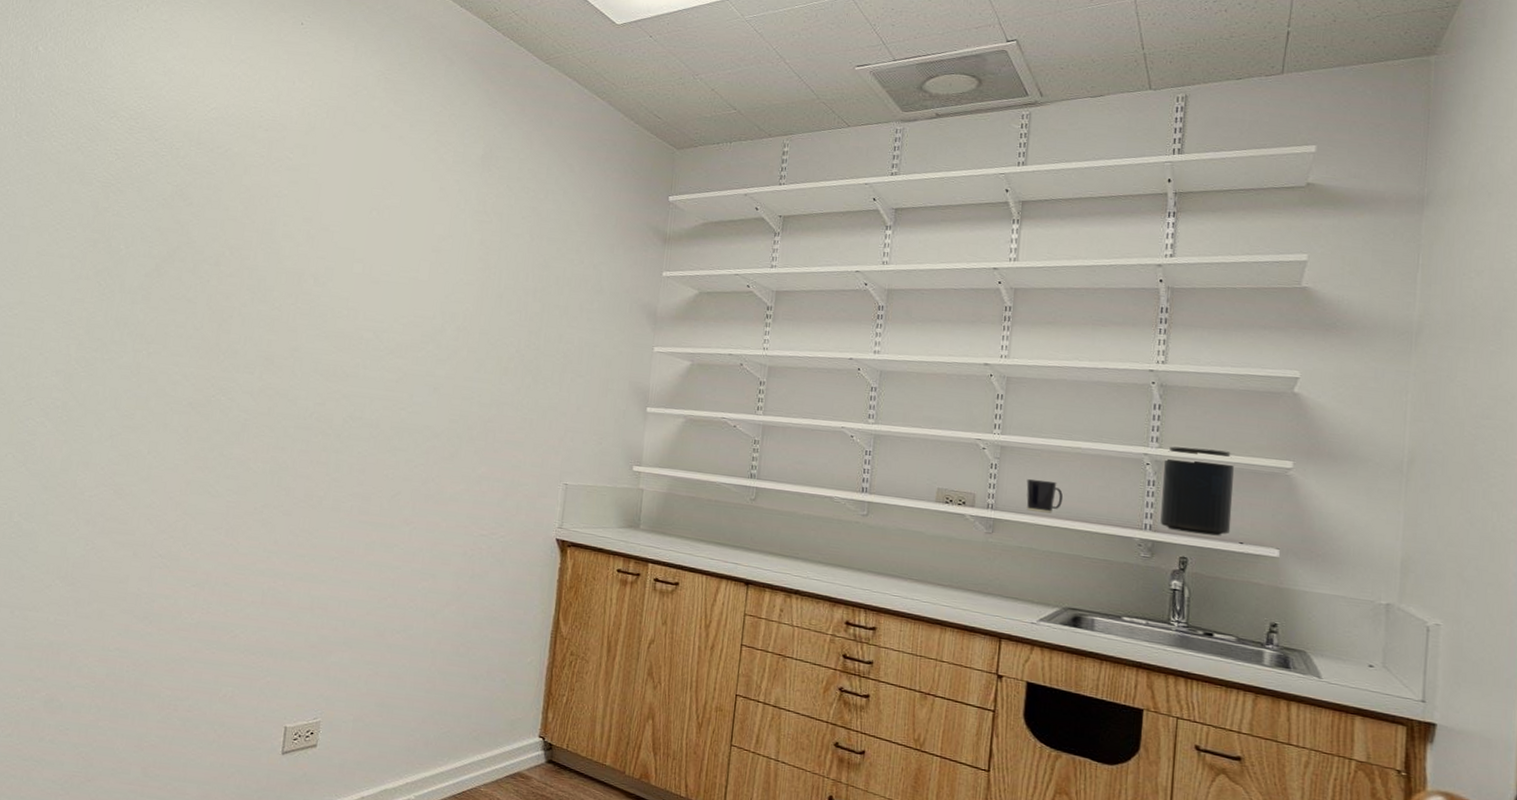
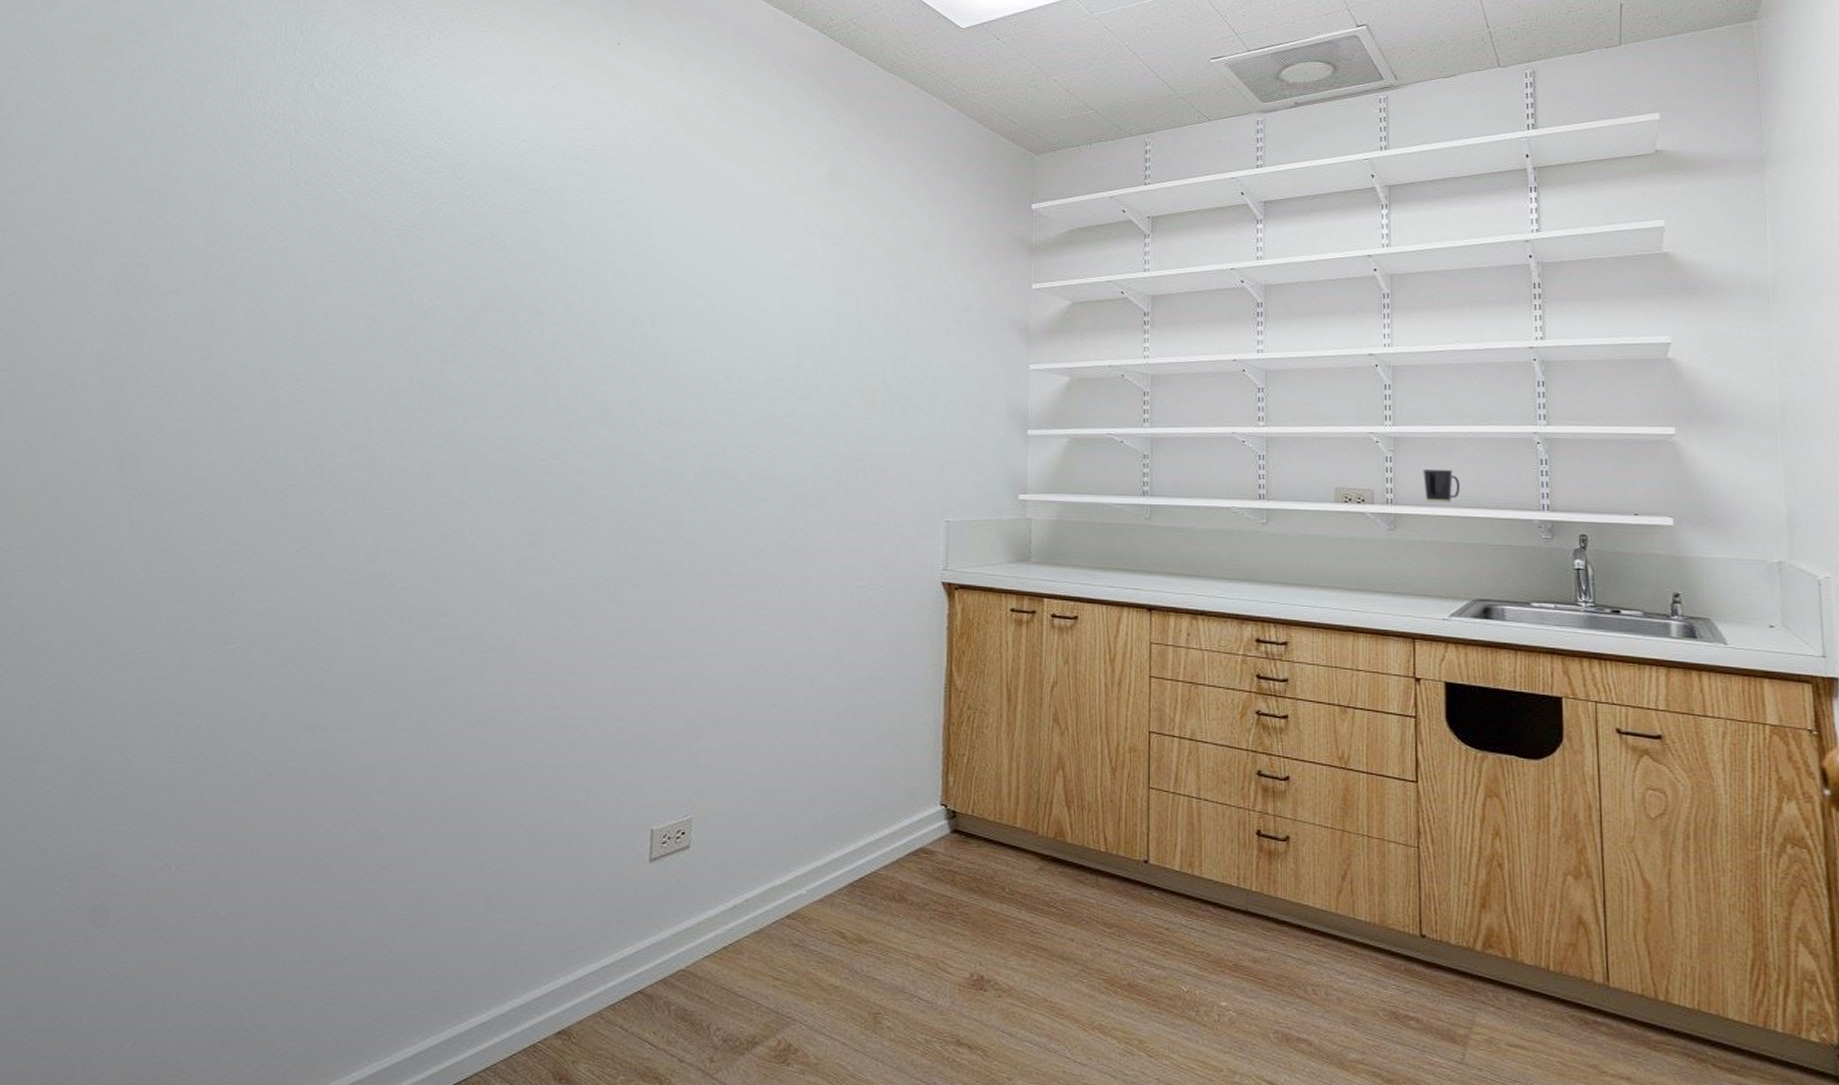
soda can: present [1160,446,1234,536] -> none [1554,422,1625,510]

